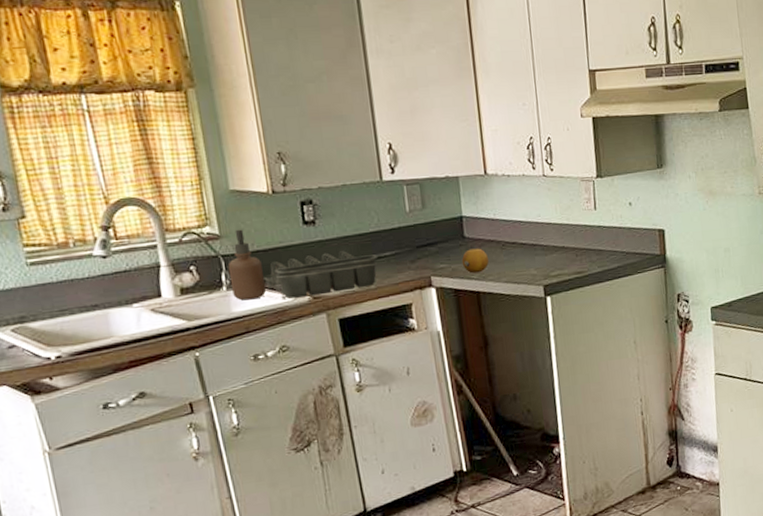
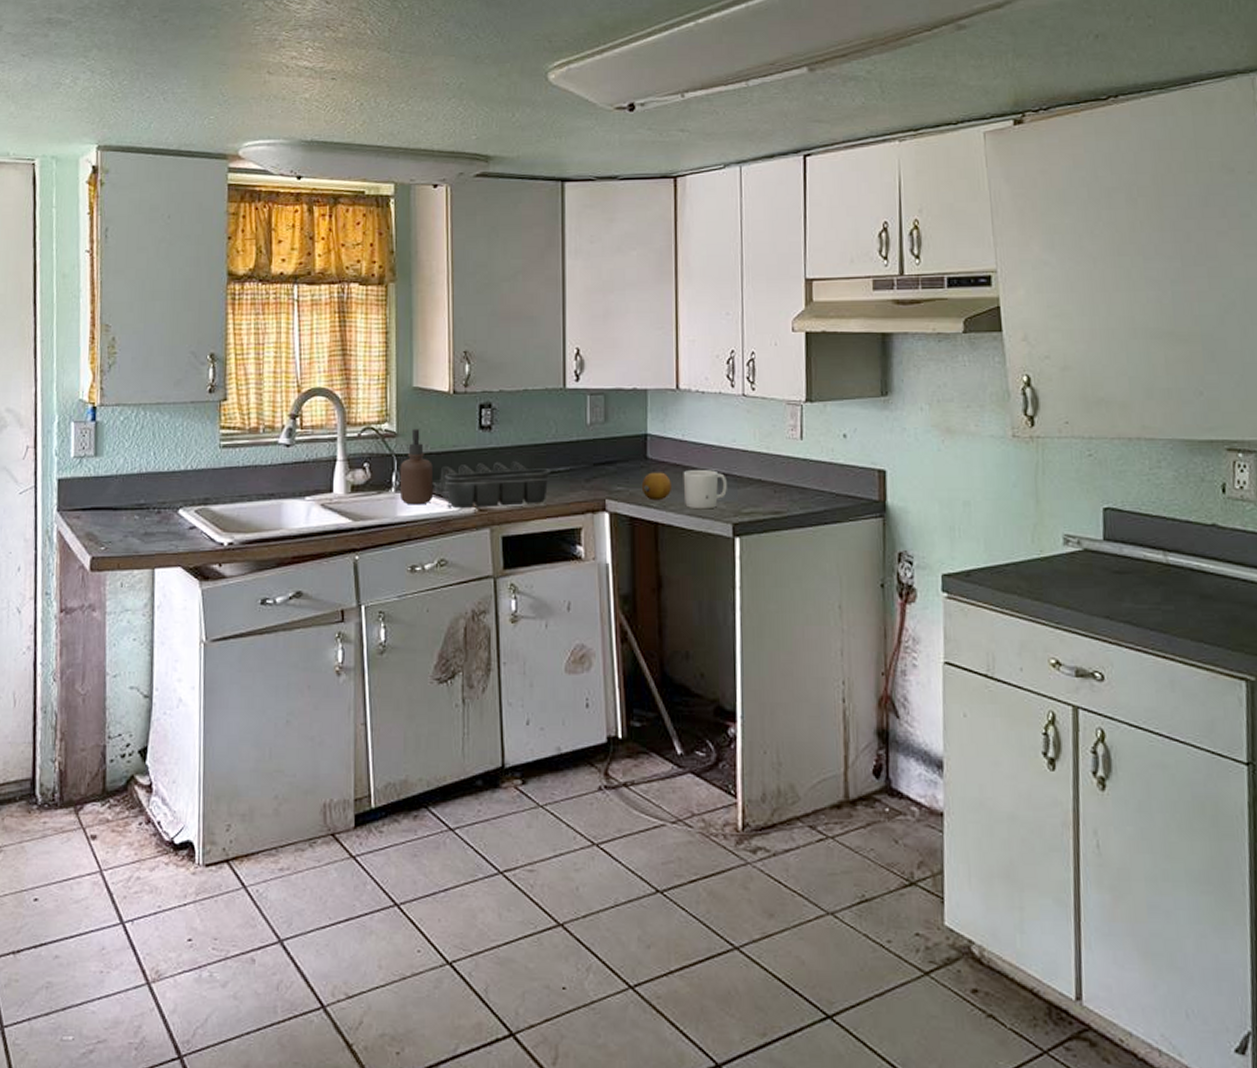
mug: none [497,242,537,277] -> present [683,470,728,510]

